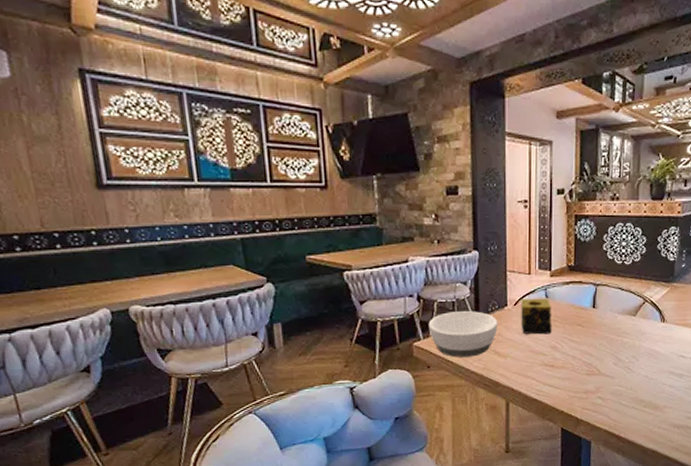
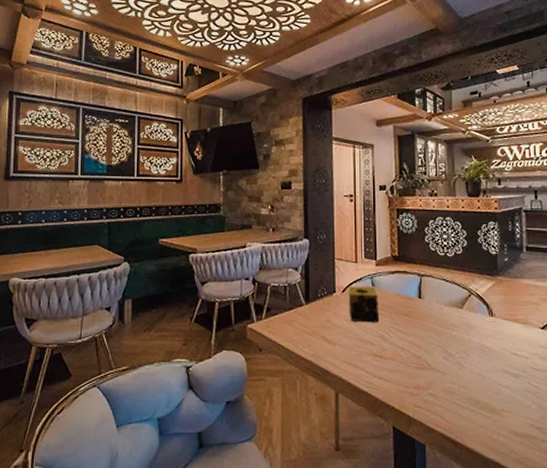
bowl: present [428,310,498,358] -> none [262,295,327,342]

